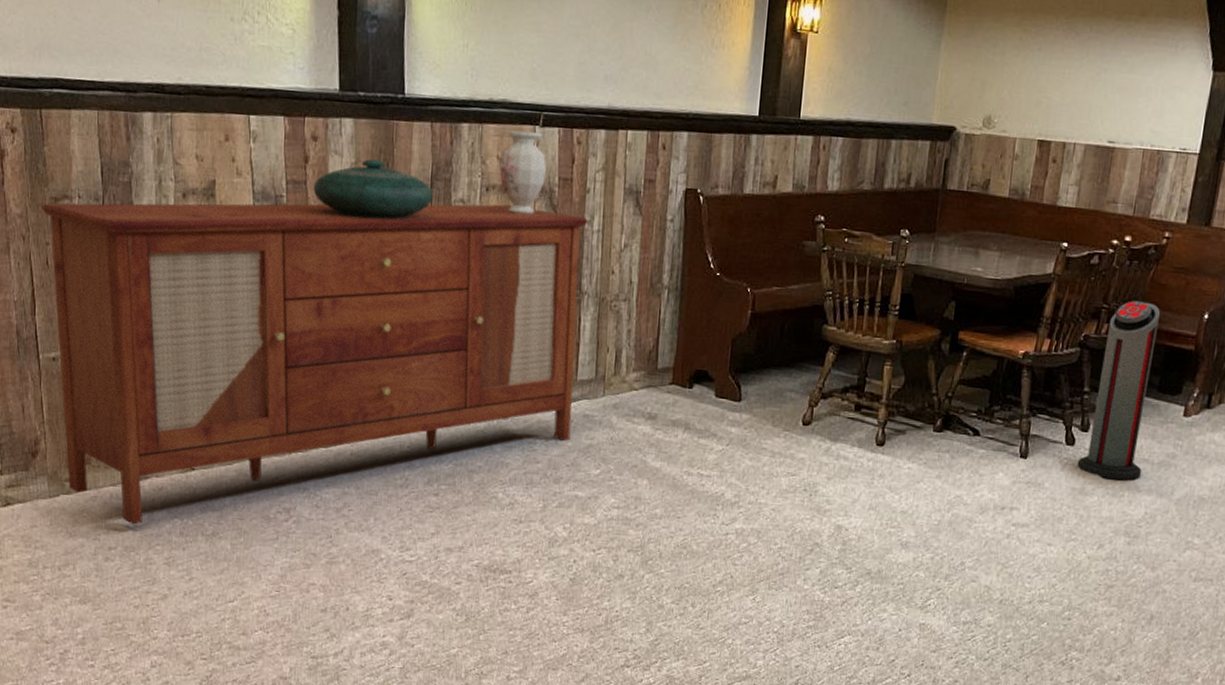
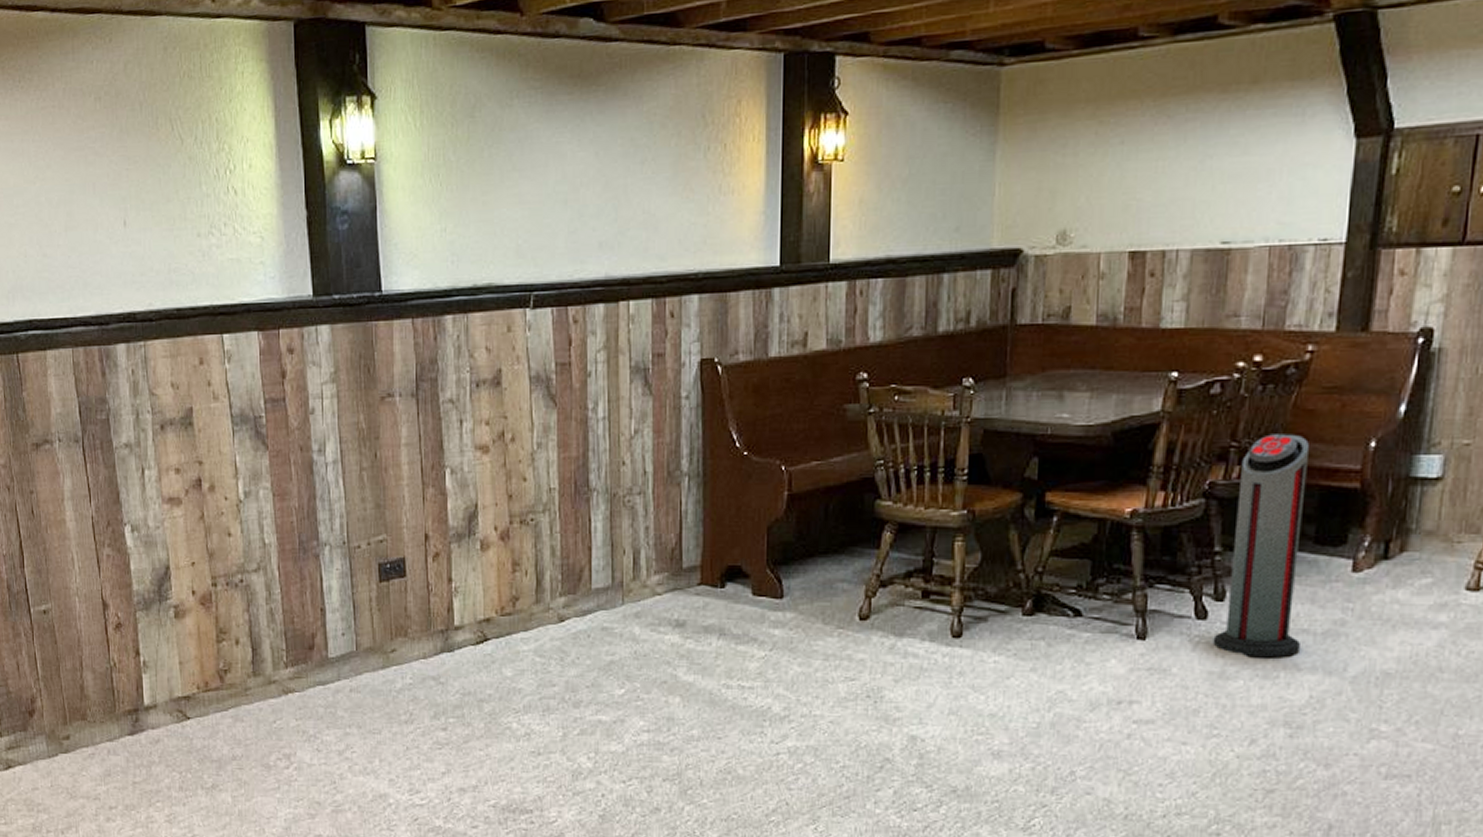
sideboard: present [41,203,589,525] -> none [23,400,592,781]
decorative bowl: present [313,159,433,220] -> none [292,366,419,431]
vase: present [499,130,547,215] -> none [489,315,542,409]

